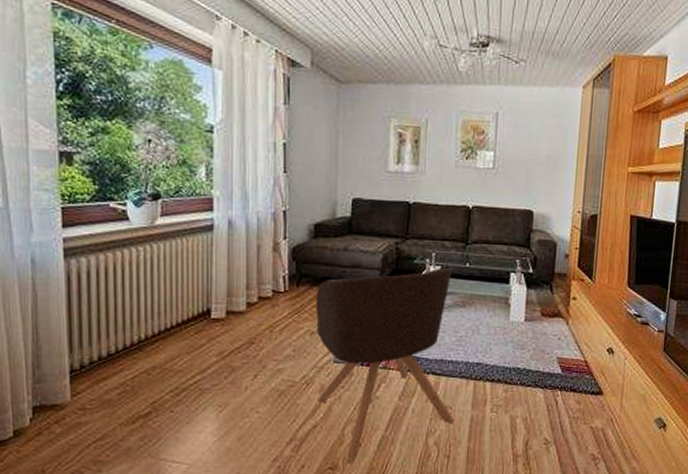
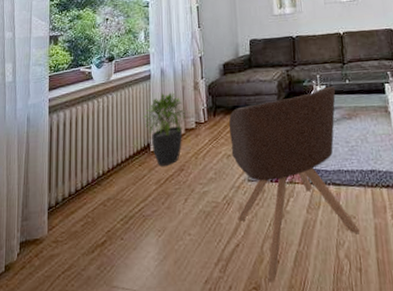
potted plant: none [200,250,265,337] -> present [142,92,189,166]

